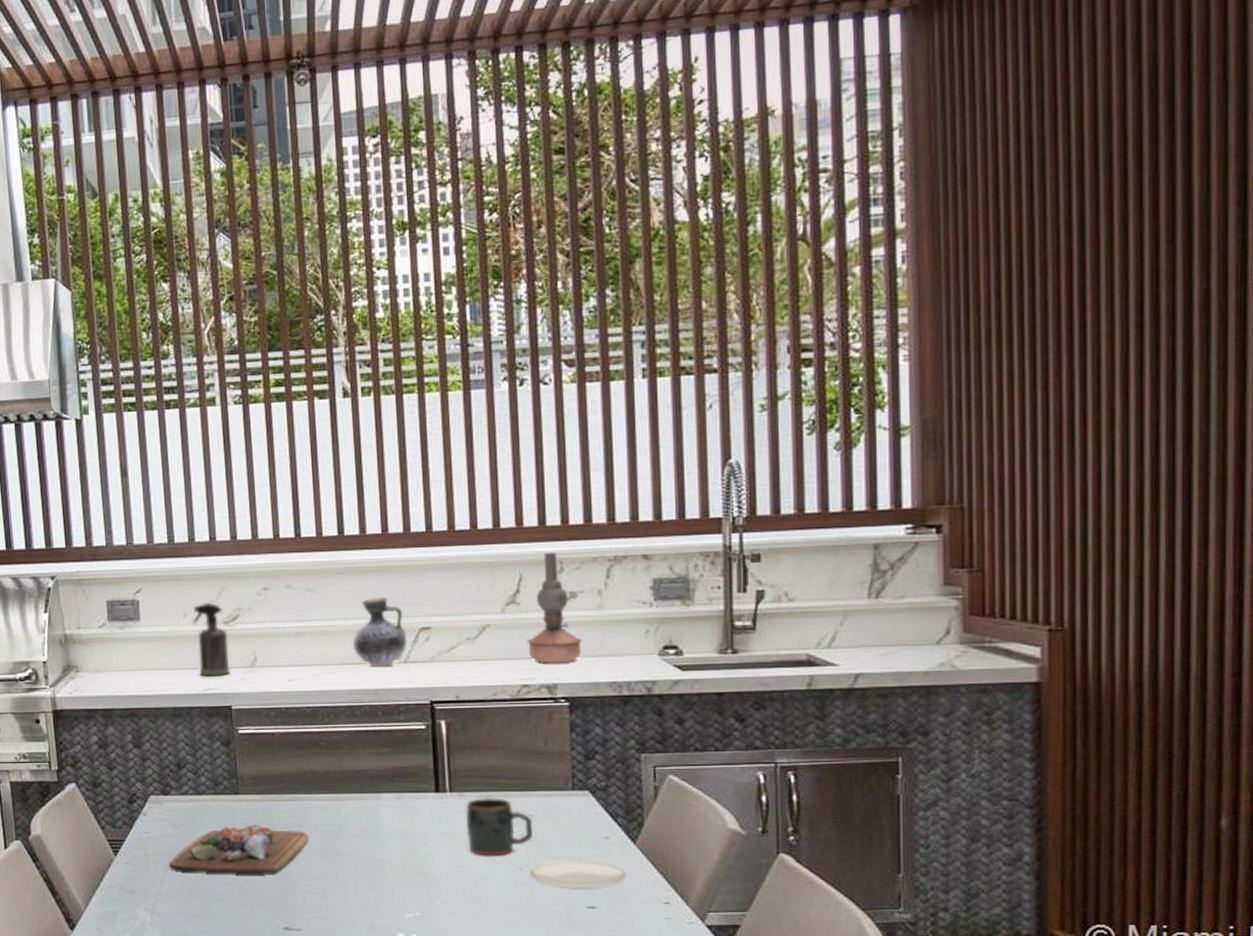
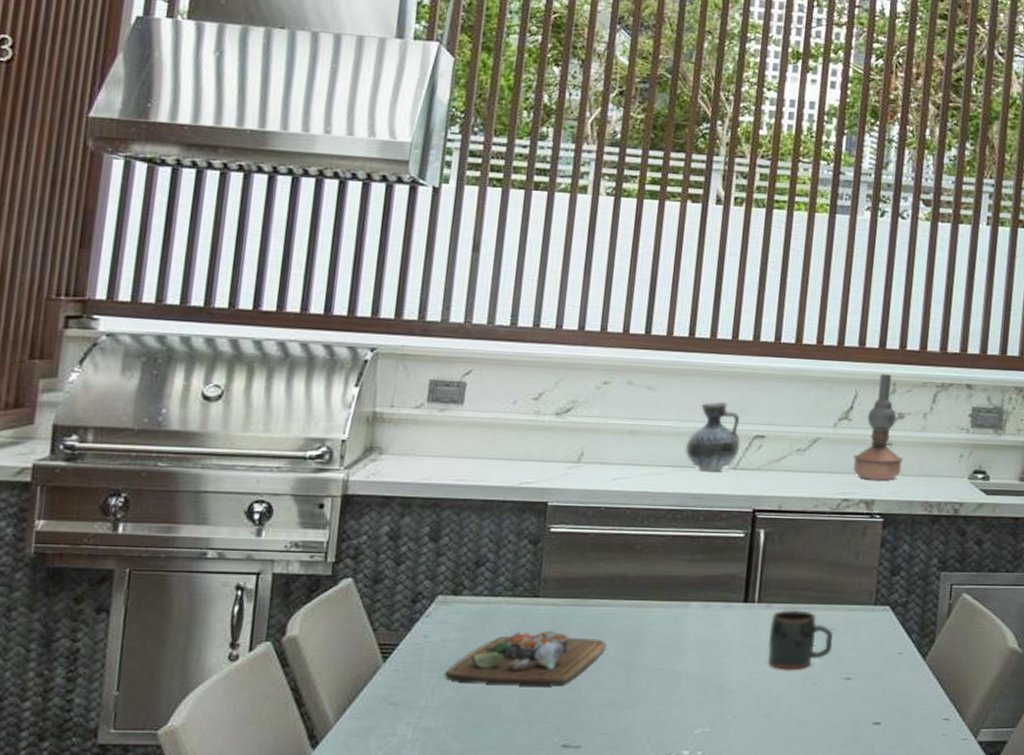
spray bottle: present [192,602,230,677] -> none [519,391,558,470]
plate: present [530,859,627,888] -> none [823,674,914,704]

